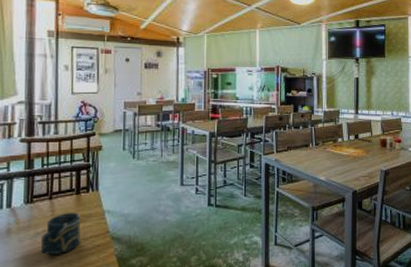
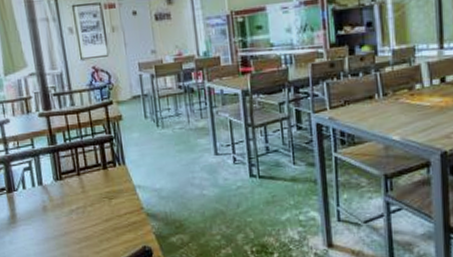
cup: present [41,212,81,256] -> none [76,188,115,233]

